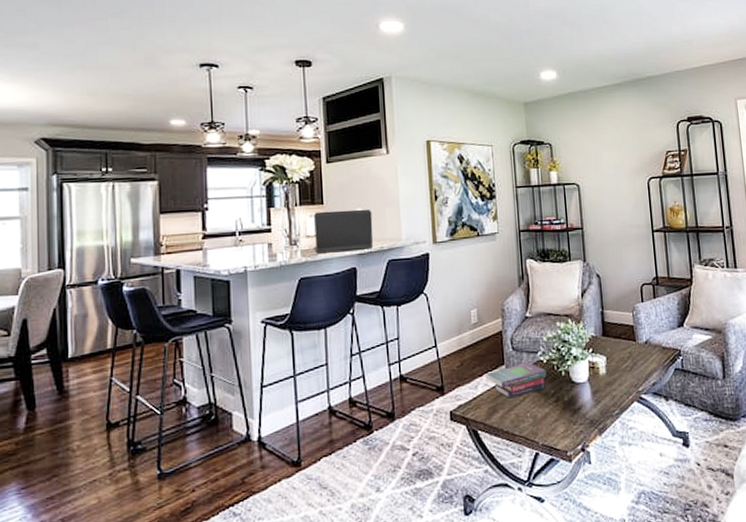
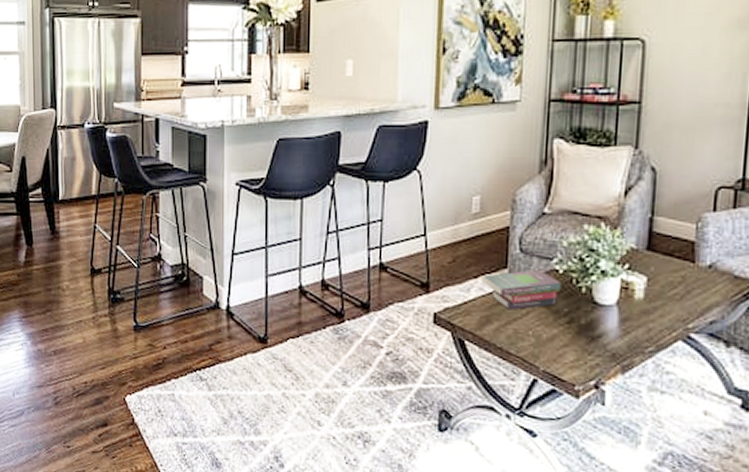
laptop computer: present [313,209,373,254] -> none [294,61,364,112]

